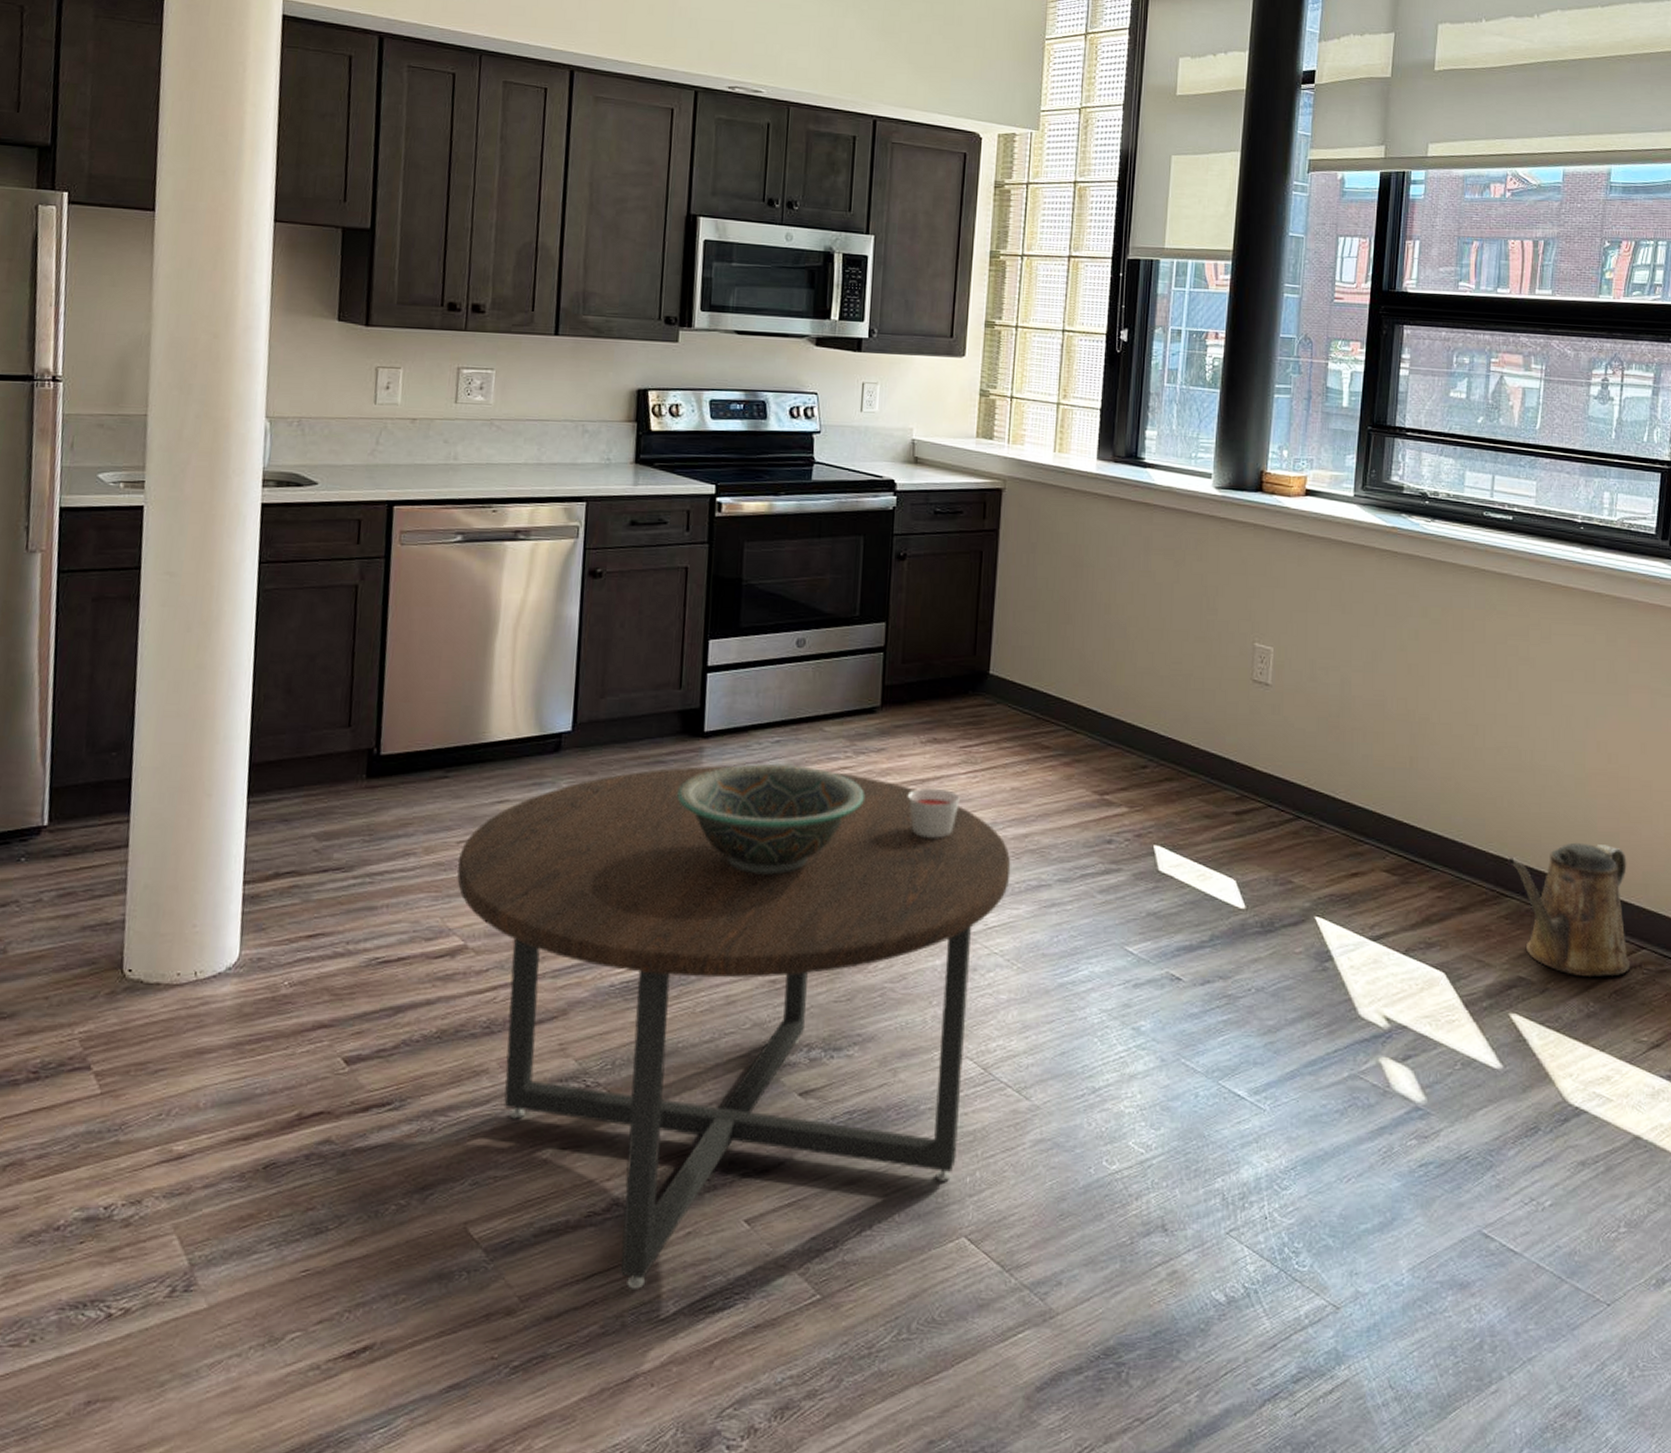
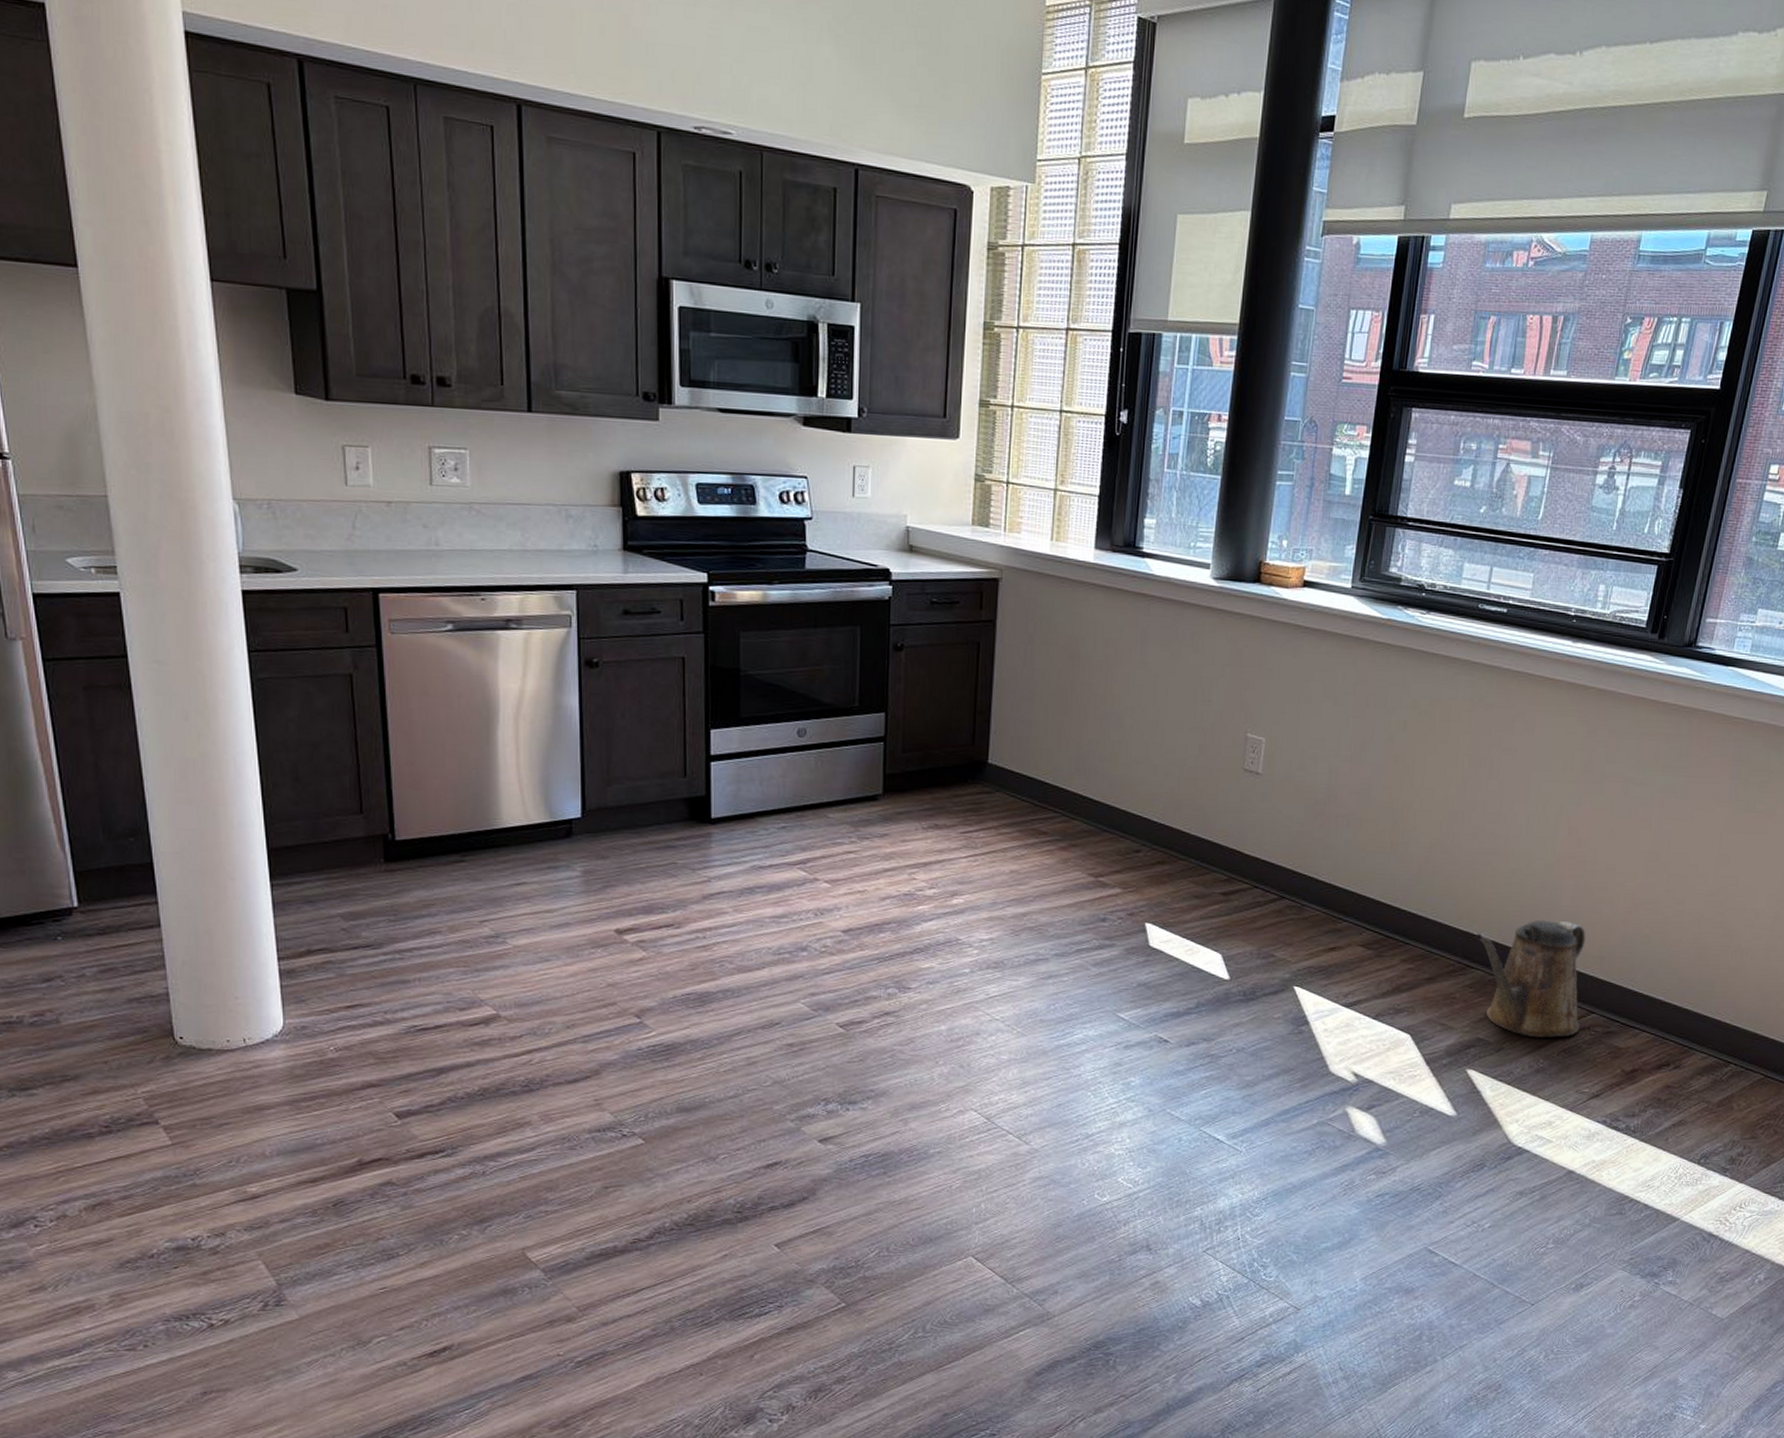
coffee table: present [457,765,1011,1289] -> none [484,850,1011,1300]
decorative bowl: present [677,764,864,875] -> none [689,849,869,951]
candle: present [908,787,960,838] -> none [912,870,961,917]

